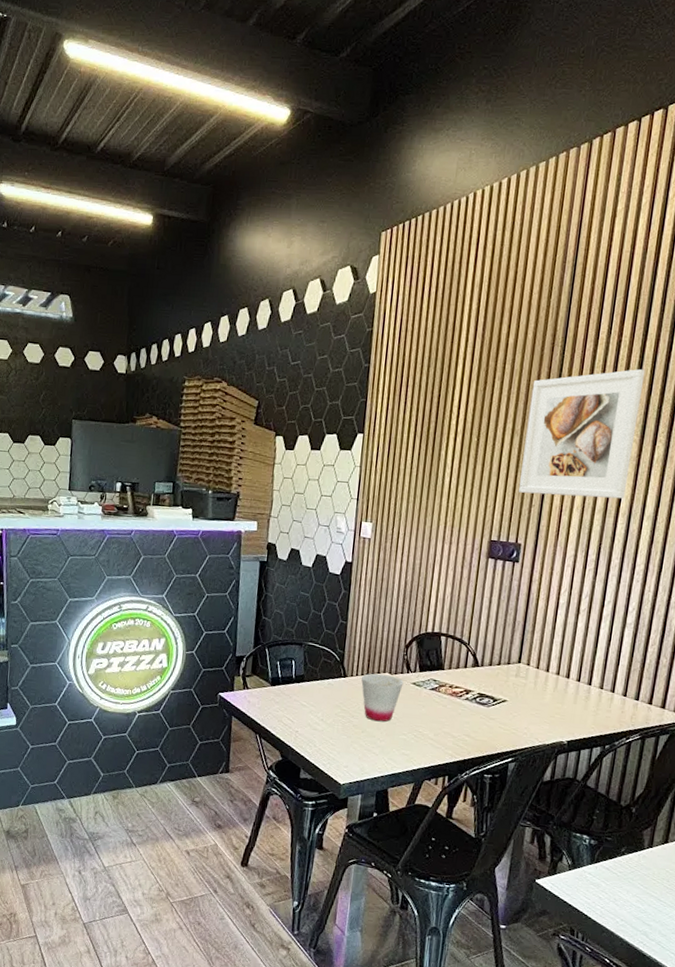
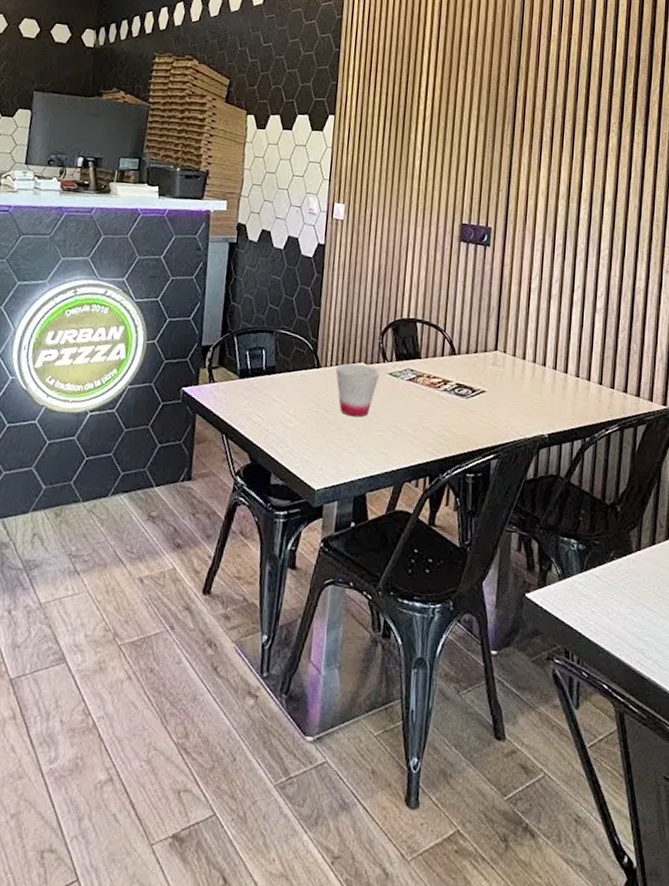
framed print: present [519,369,646,499] -> none [486,64,595,185]

